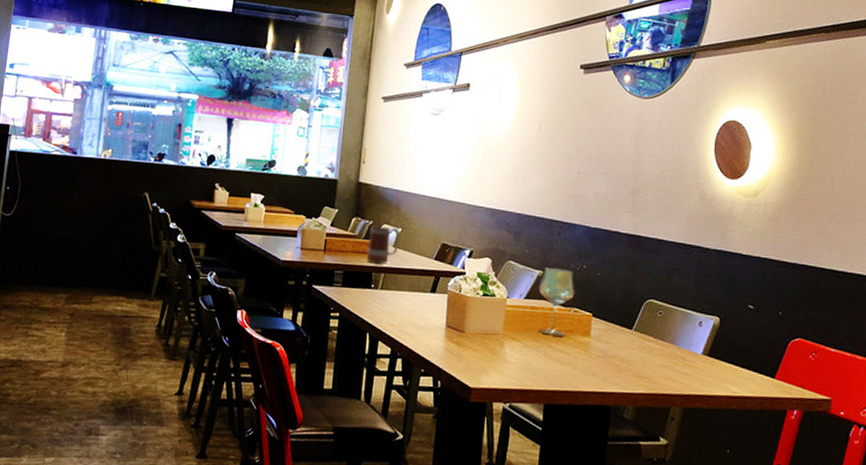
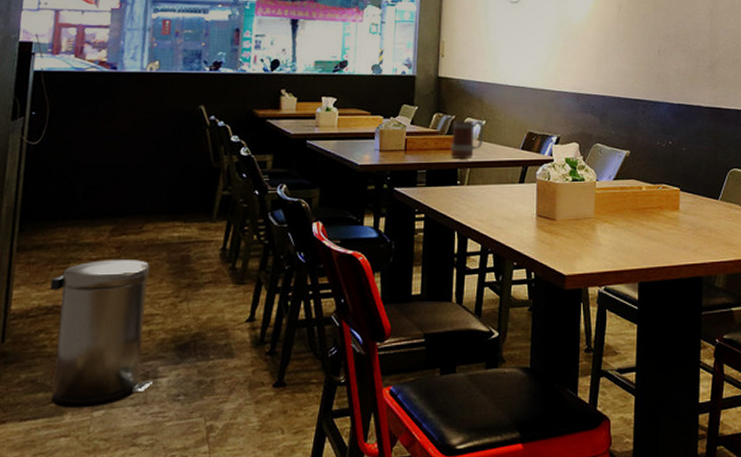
pedal bin: none [12,324,97,454] -> present [50,260,154,409]
wine glass: present [538,268,575,337] -> none [627,147,662,214]

